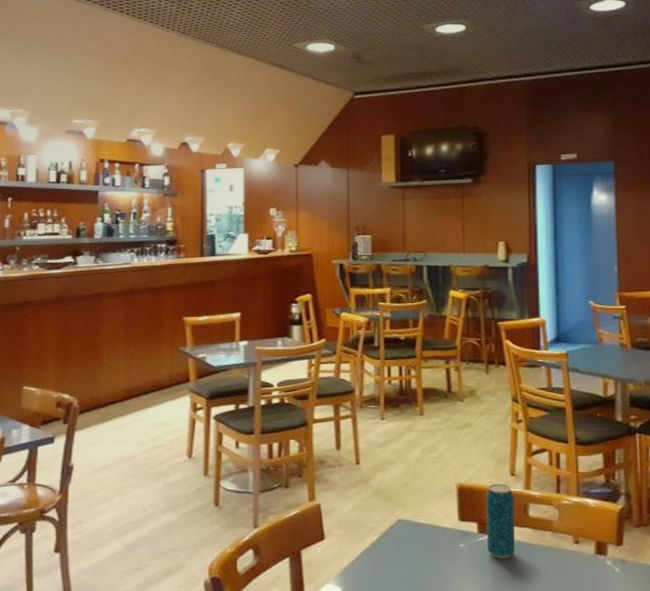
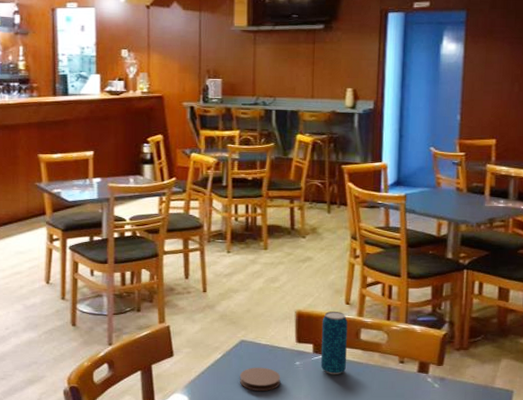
coaster: none [398,551,444,579] -> present [239,367,281,391]

